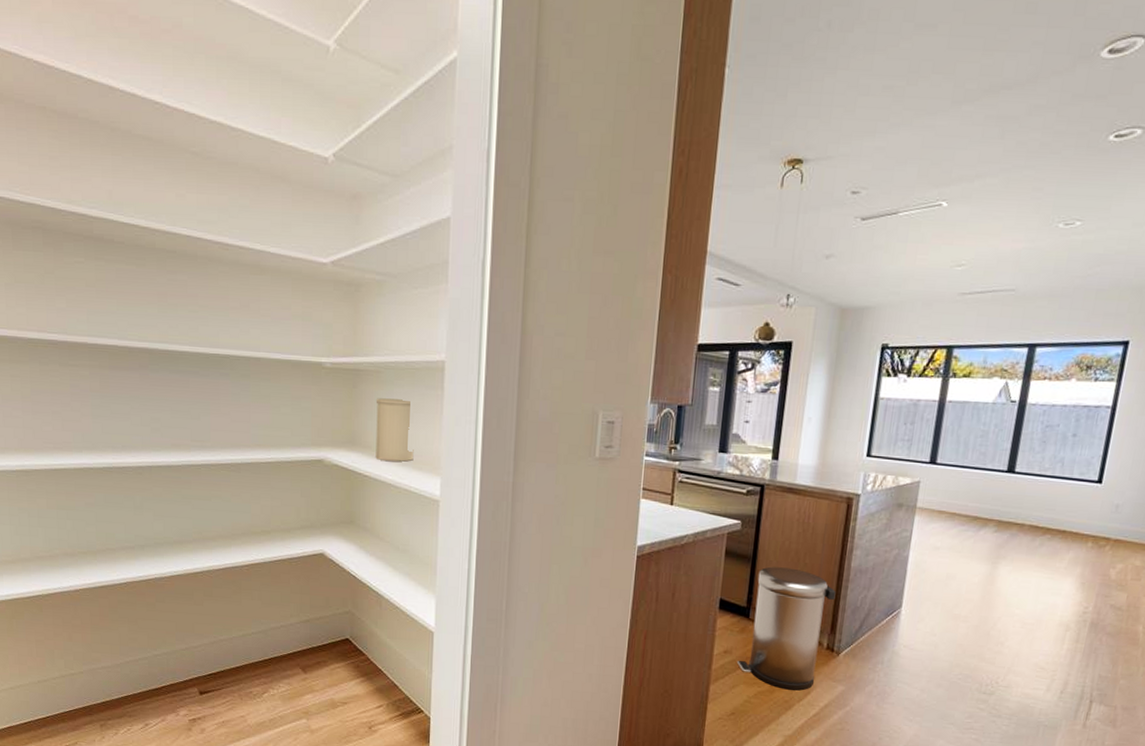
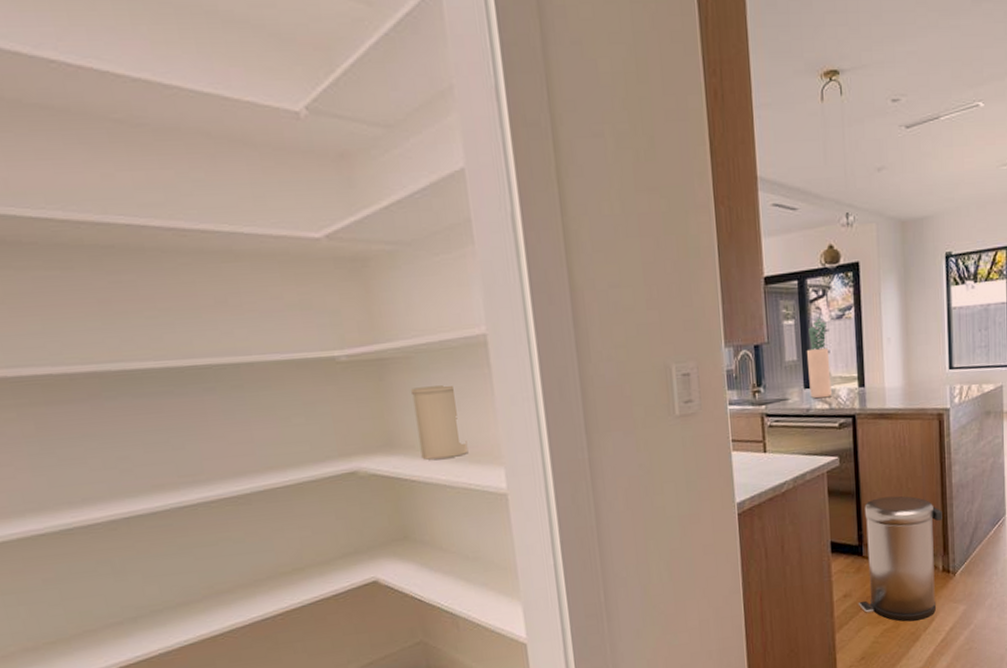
vase: none [723,386,750,465] -> present [806,315,832,399]

